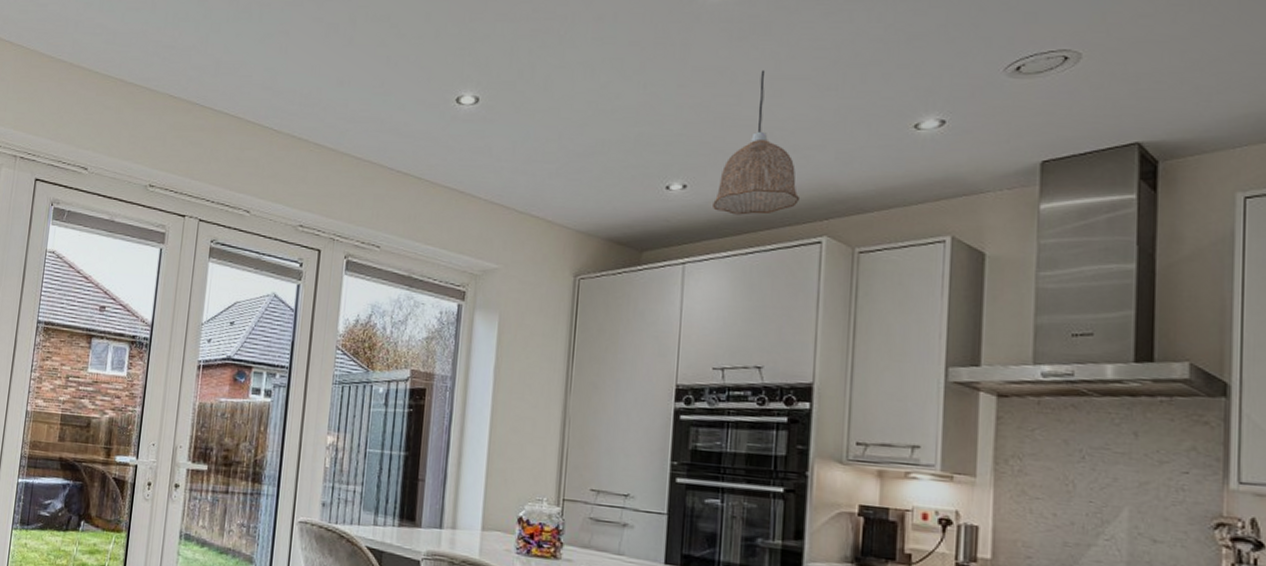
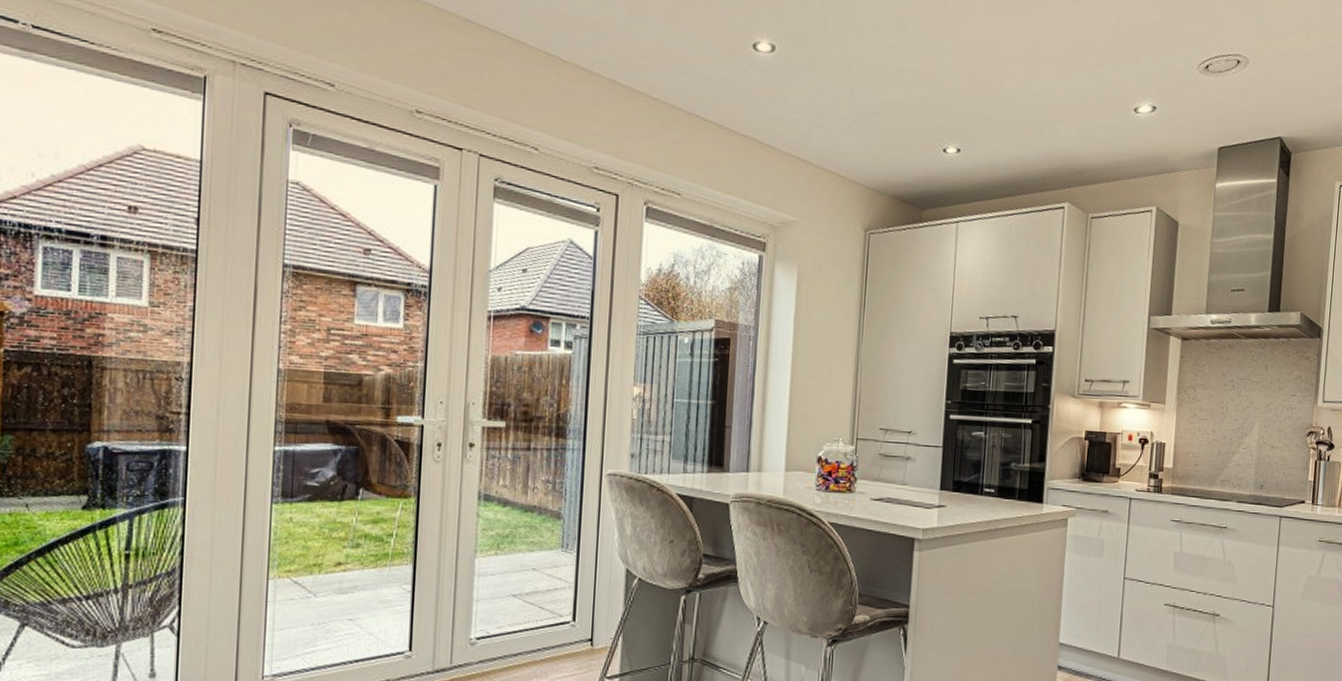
pendant lamp: present [713,69,801,215] -> none [981,46,1050,180]

